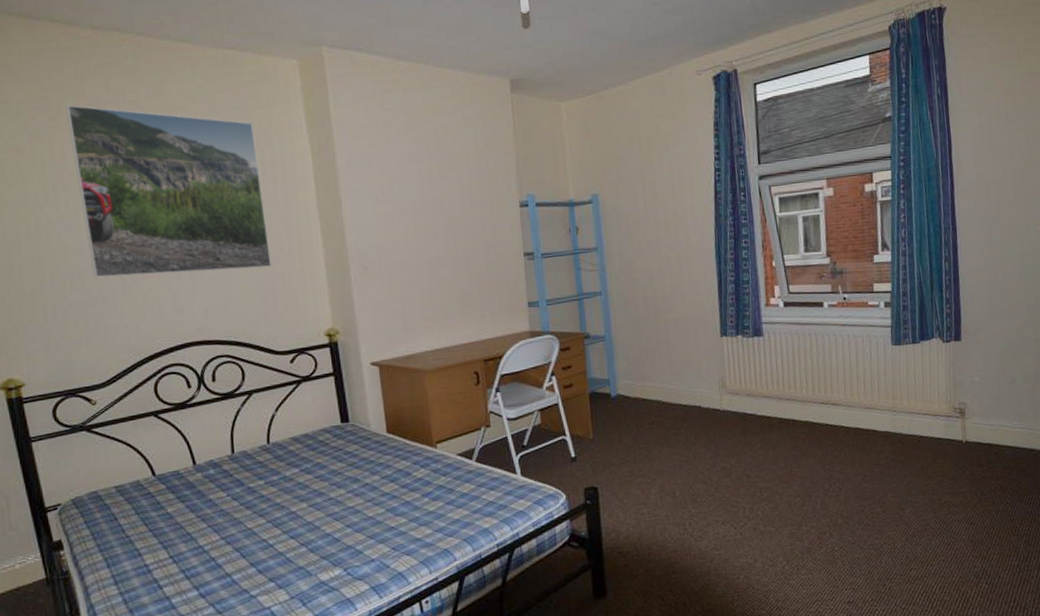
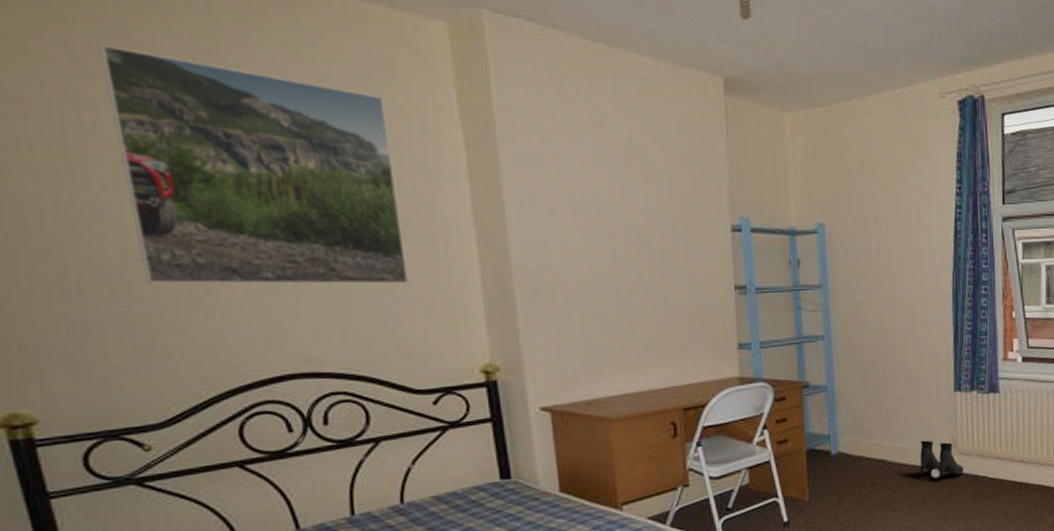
boots: none [691,381,733,417] -> present [919,440,964,479]

